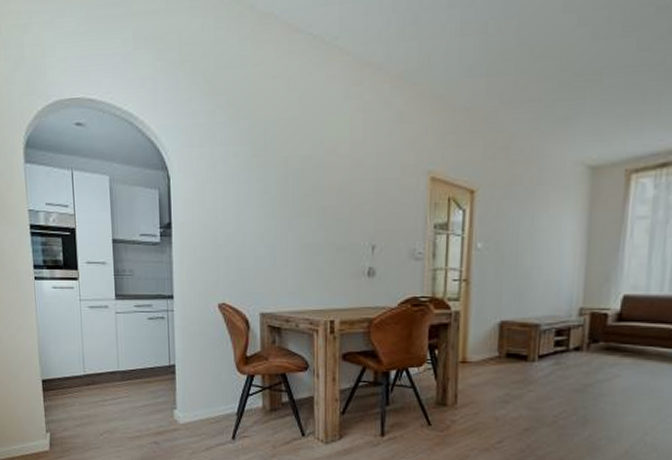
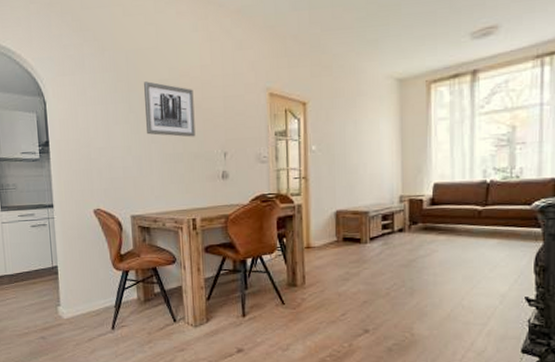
wall art: none [282,158,340,226] -> present [144,81,196,137]

